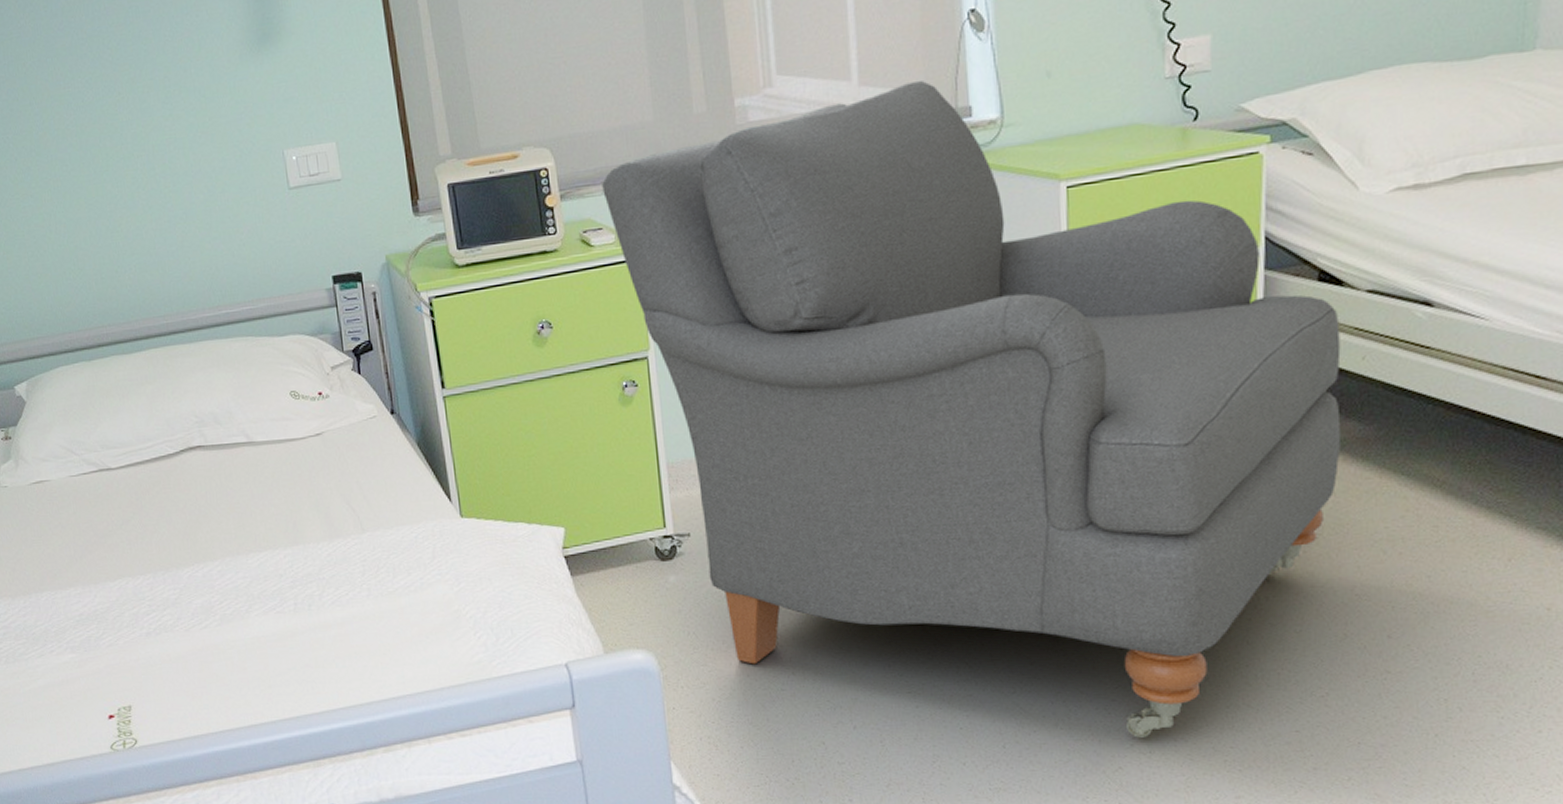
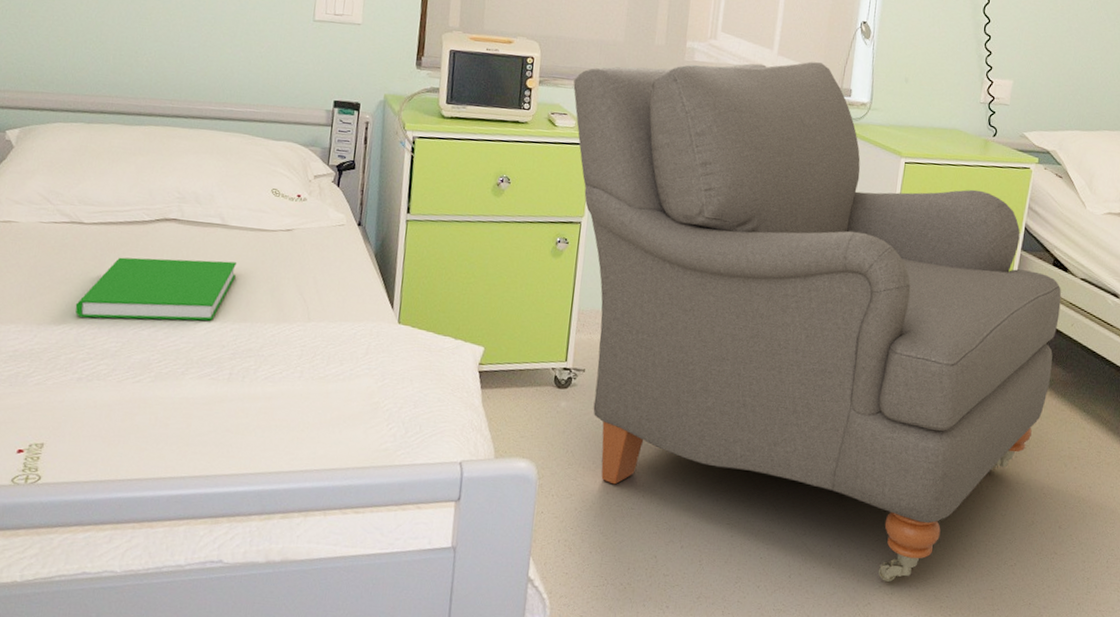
book: none [125,481,276,569] -> present [75,257,237,321]

